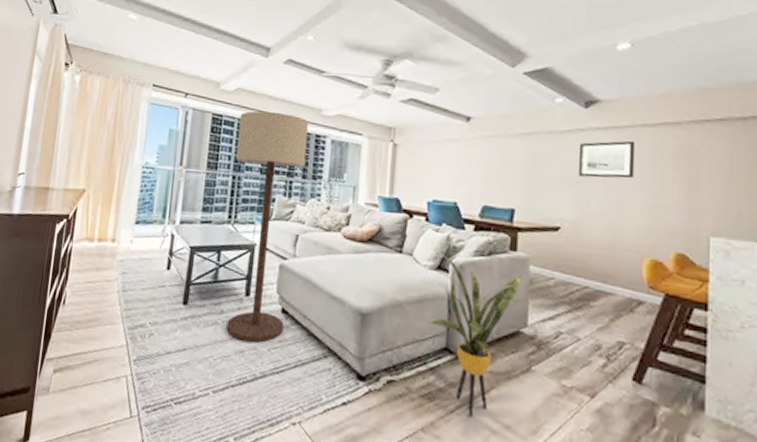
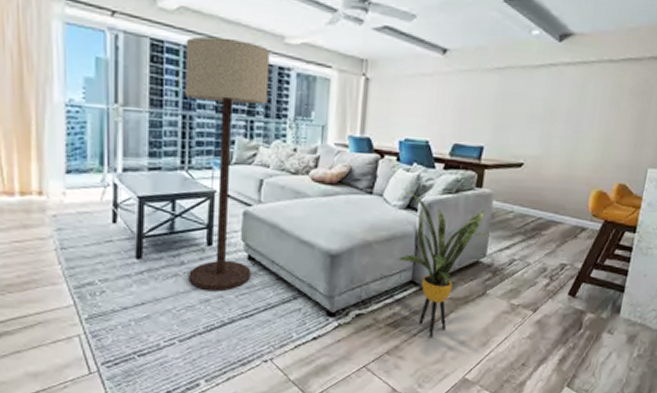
wall art: present [579,140,636,179] -> none [546,76,600,115]

